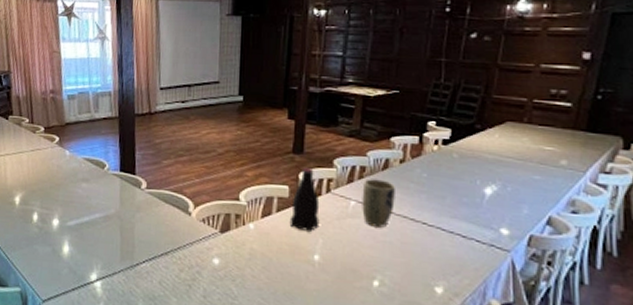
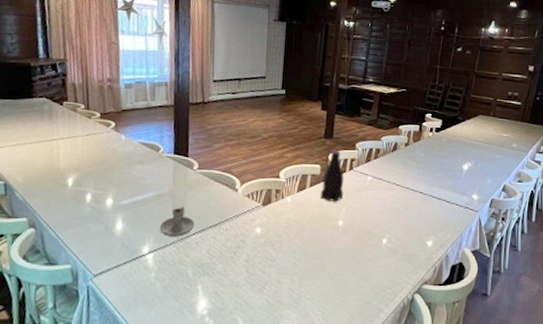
candle holder: none [107,229,145,264] -> present [159,206,195,237]
plant pot: present [362,179,395,228] -> none [376,158,401,197]

